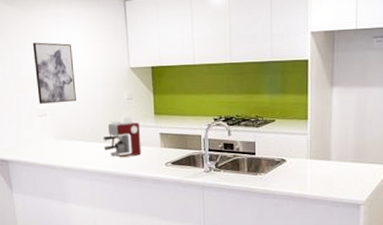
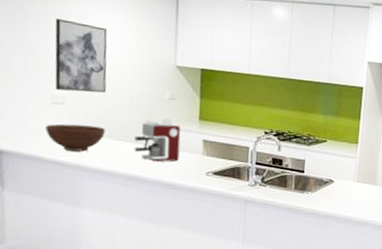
fruit bowl: none [36,131,80,155] -> present [45,123,105,152]

